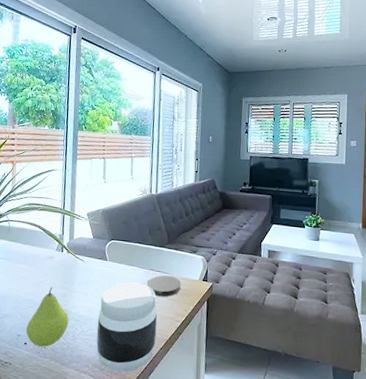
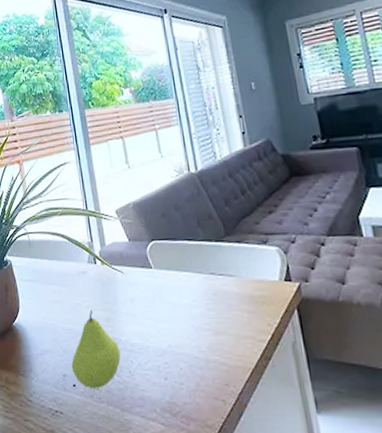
jar: present [96,282,157,372] -> none [153,293,238,417]
coaster: present [147,275,182,297] -> none [209,278,257,310]

